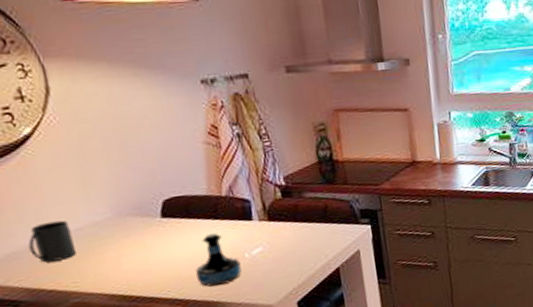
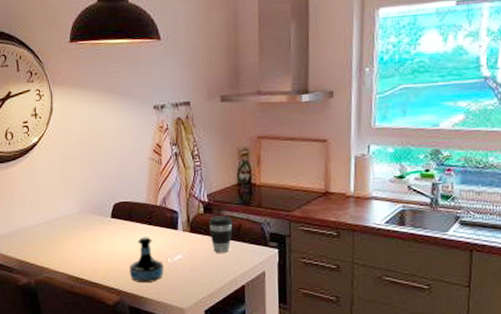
mug: present [28,220,78,263] -> none [24,210,53,242]
coffee cup: none [288,197,319,239] -> present [208,215,233,253]

